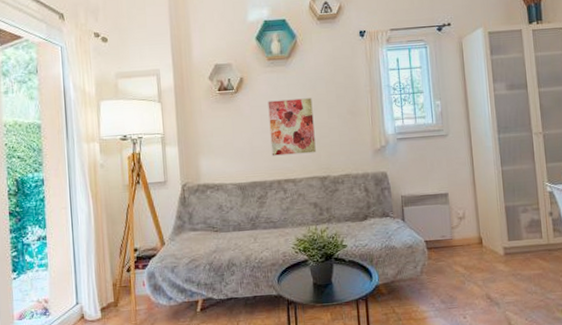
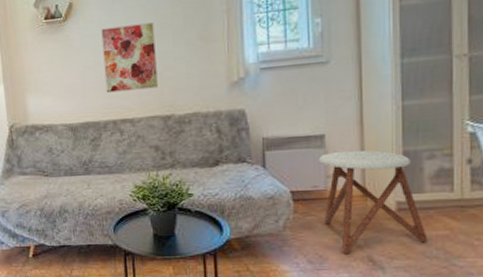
stool: none [444,205,528,293] -> present [318,150,428,253]

